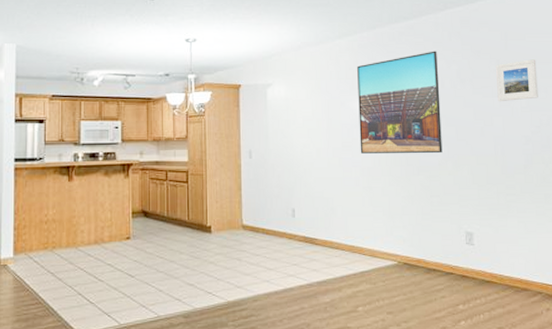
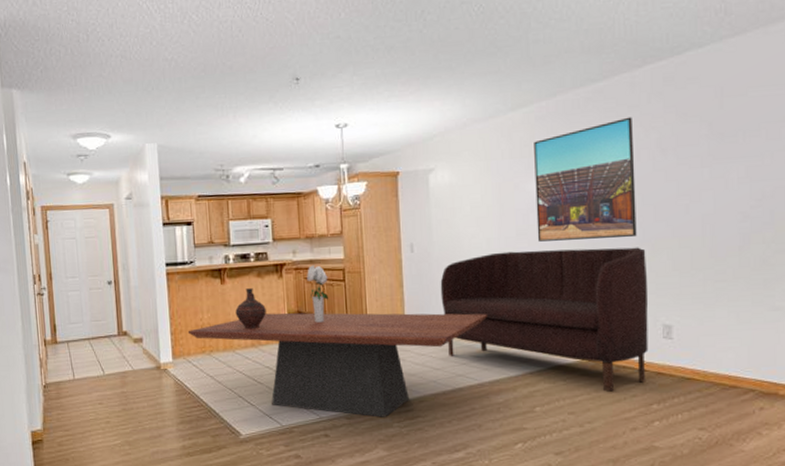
dining table: none [31,211,316,316] -> present [187,312,487,417]
ceramic jug: none [81,186,111,227] -> present [235,288,266,330]
bouquet: none [151,165,172,222] -> present [306,264,329,323]
sofa: none [275,161,454,293] -> present [440,247,649,392]
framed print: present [496,59,538,101] -> none [707,118,761,172]

